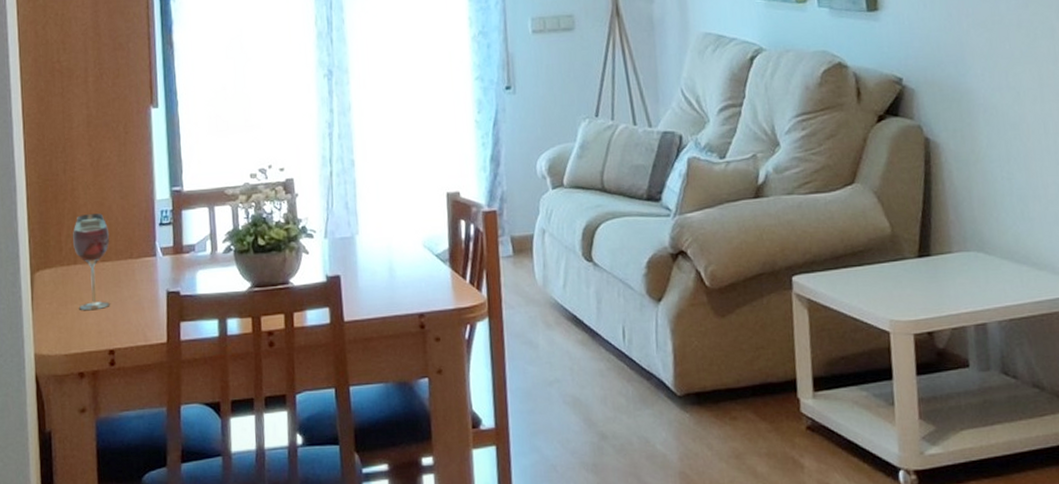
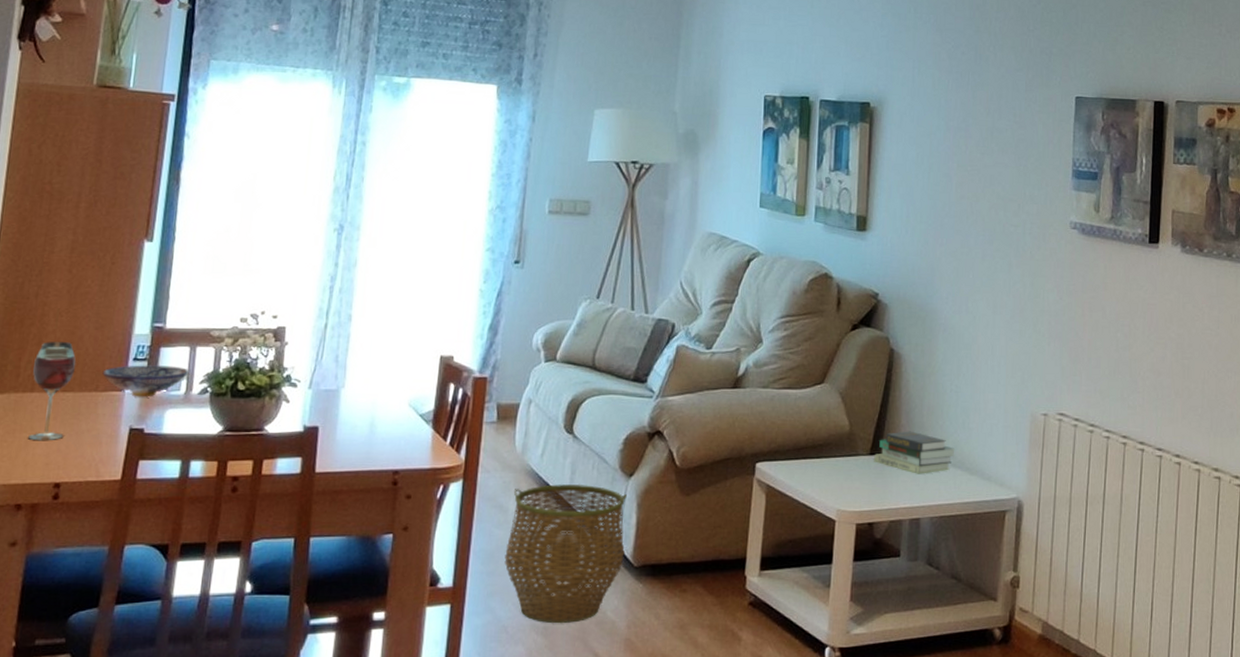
bowl: none [134,227,212,261] -> present [102,365,189,397]
basket: none [541,313,666,460] -> present [504,484,627,624]
books: none [923,227,1016,275] -> present [874,431,954,474]

